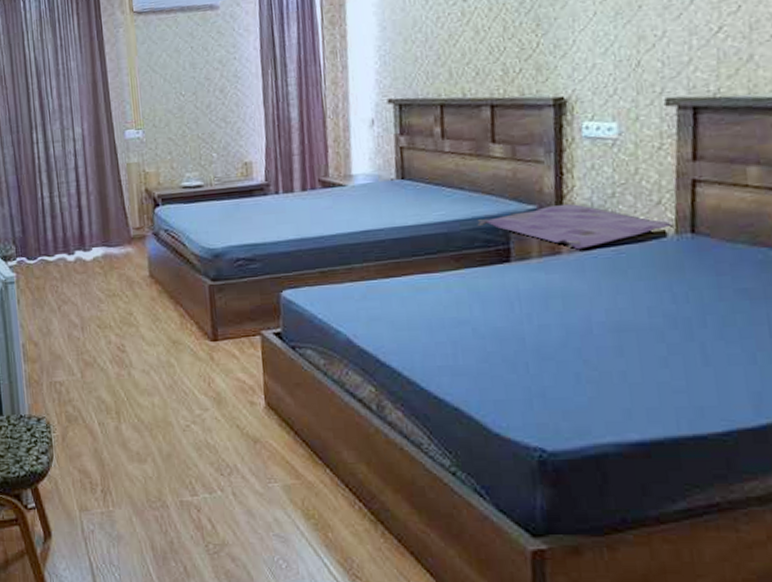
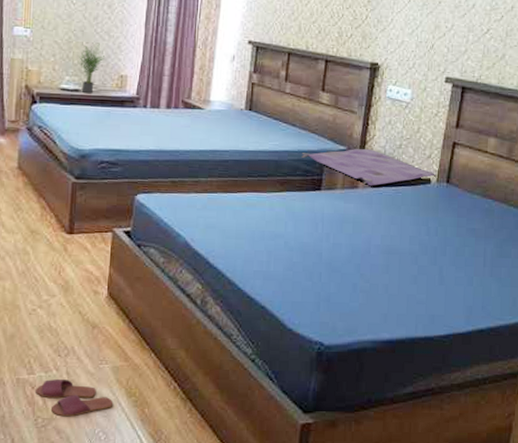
potted plant: none [195,132,224,189] -> present [77,43,104,94]
slippers: none [202,501,291,543] -> present [36,379,114,417]

